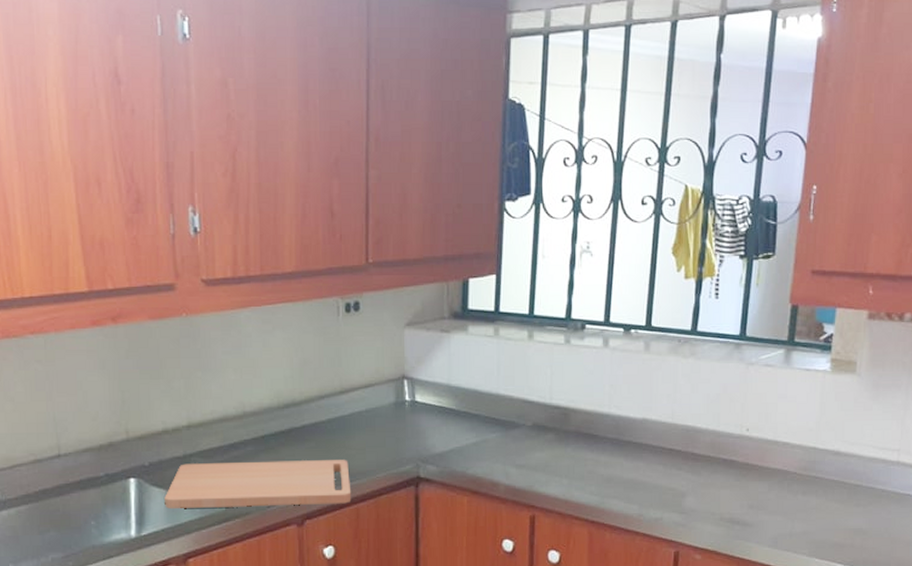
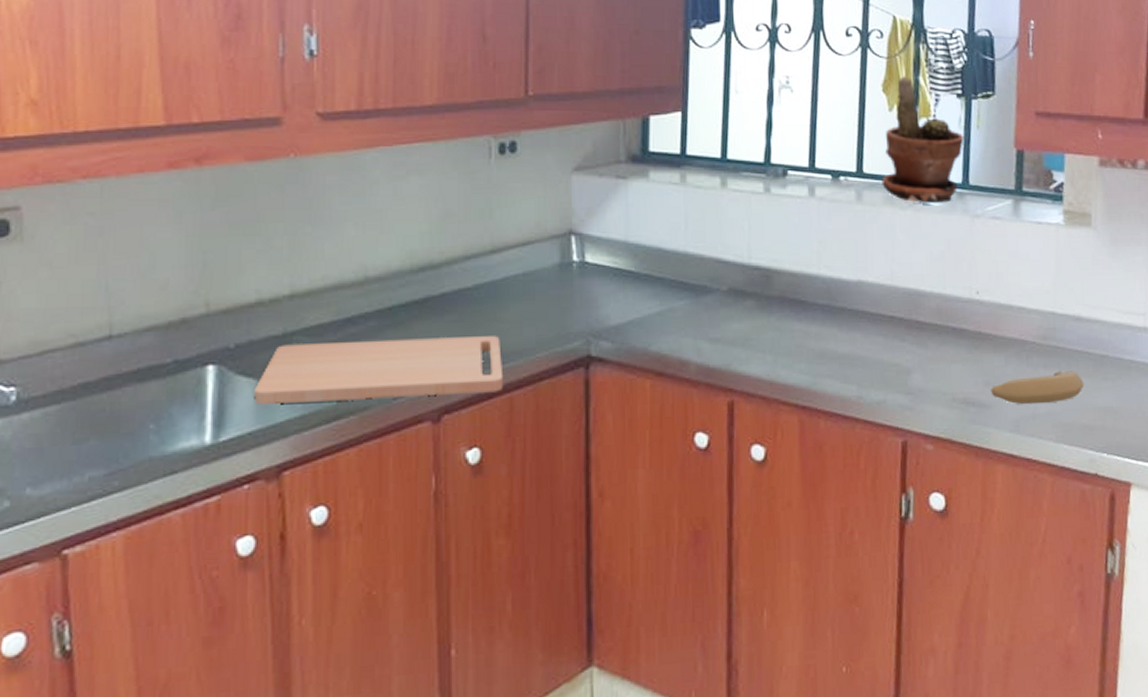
potted plant: none [668,240,744,354] -> present [882,76,964,204]
banana: none [754,497,838,524] -> present [990,370,1084,404]

